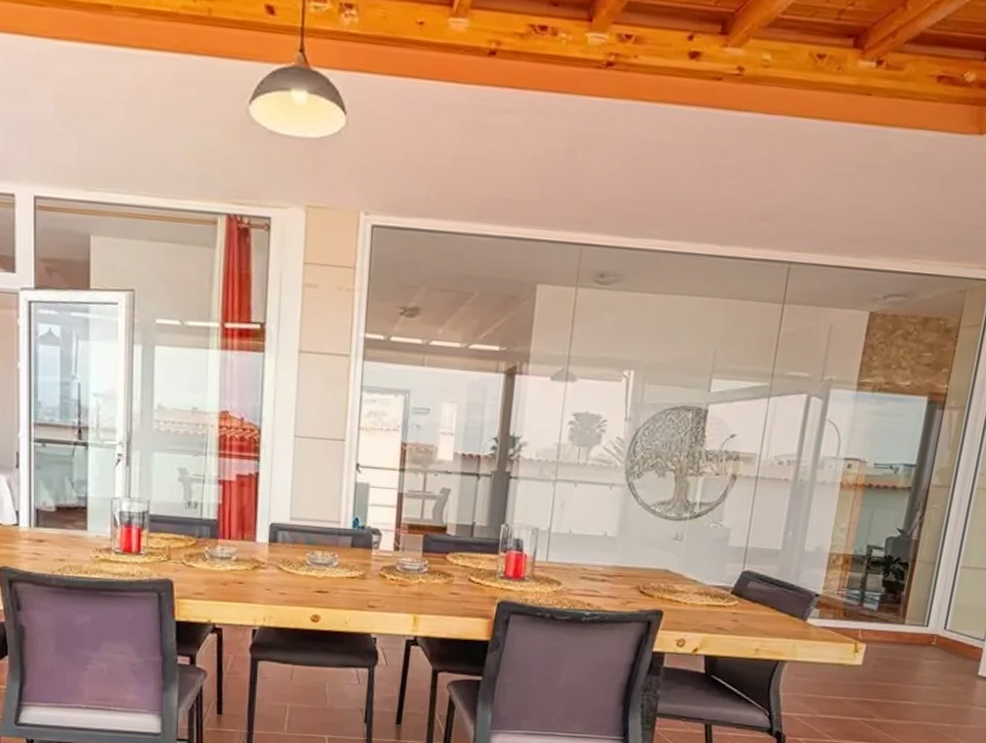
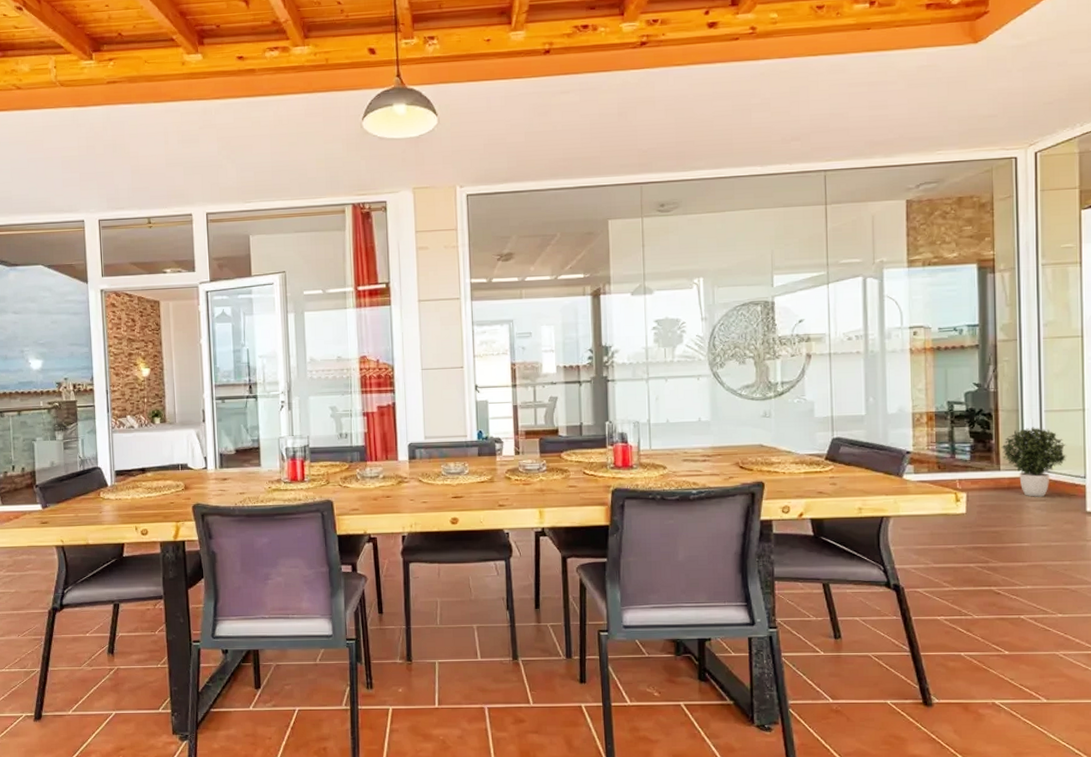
potted plant: none [909,582,974,656] -> present [1001,427,1067,497]

